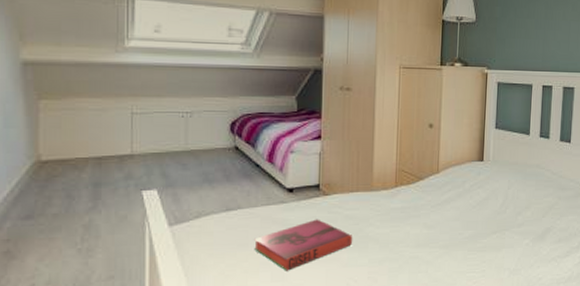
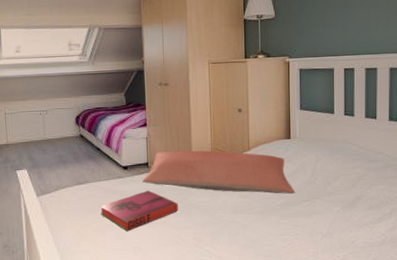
pillow: none [311,171,485,225] -> present [143,150,296,195]

